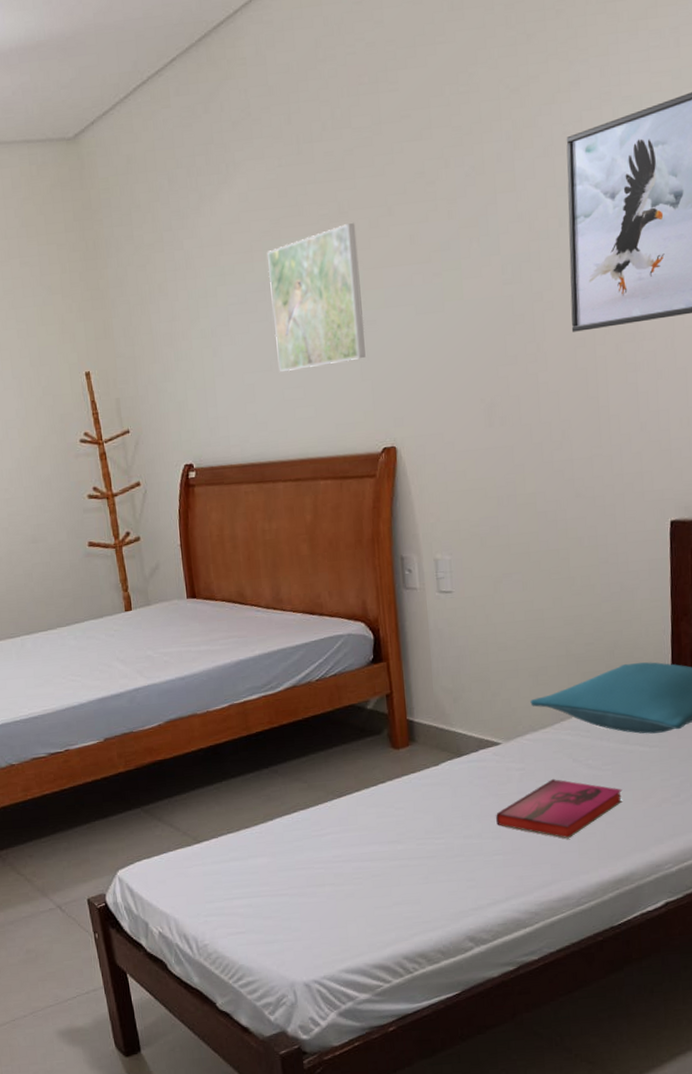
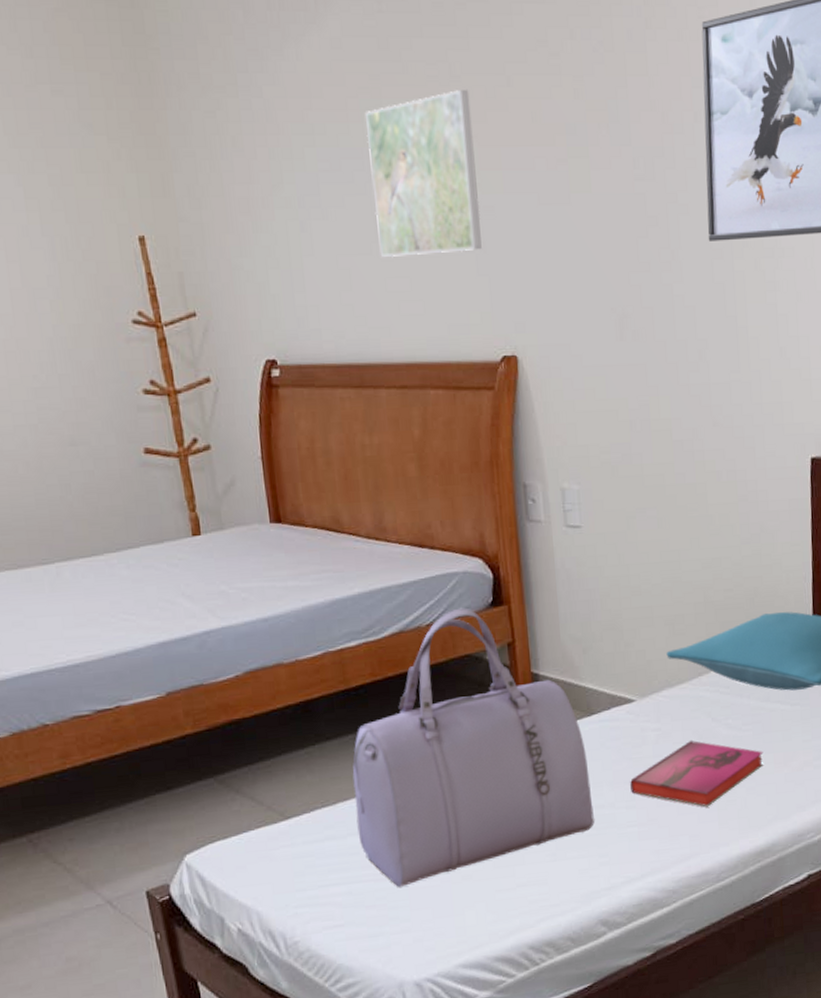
duffel bag: none [253,665,463,902] -> present [352,608,594,887]

